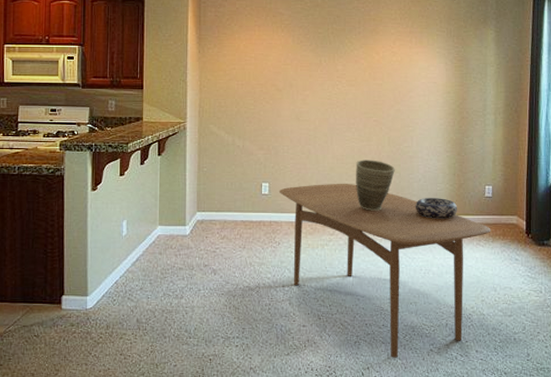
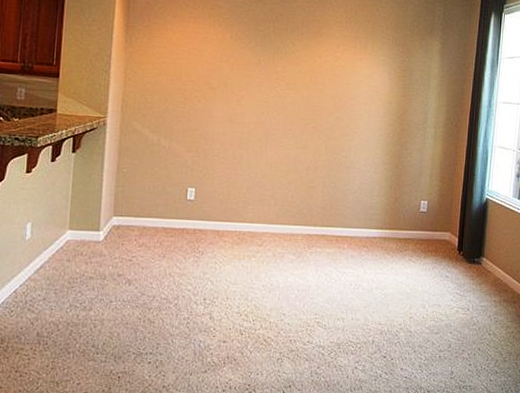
dining table: present [278,183,491,358] -> none [205,191,424,376]
vase: present [356,160,395,211] -> none [288,168,331,222]
decorative bowl: present [415,198,458,218] -> none [348,210,392,232]

